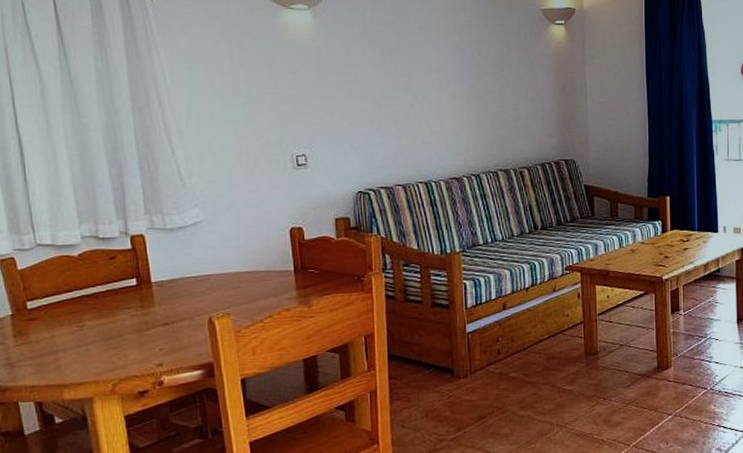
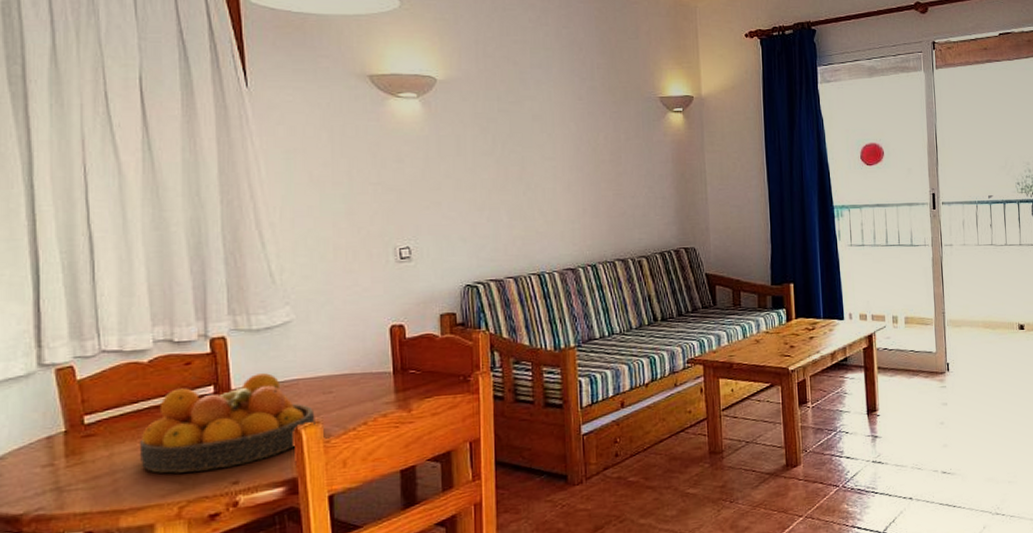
fruit bowl: none [75,269,227,355] -> present [139,373,315,473]

